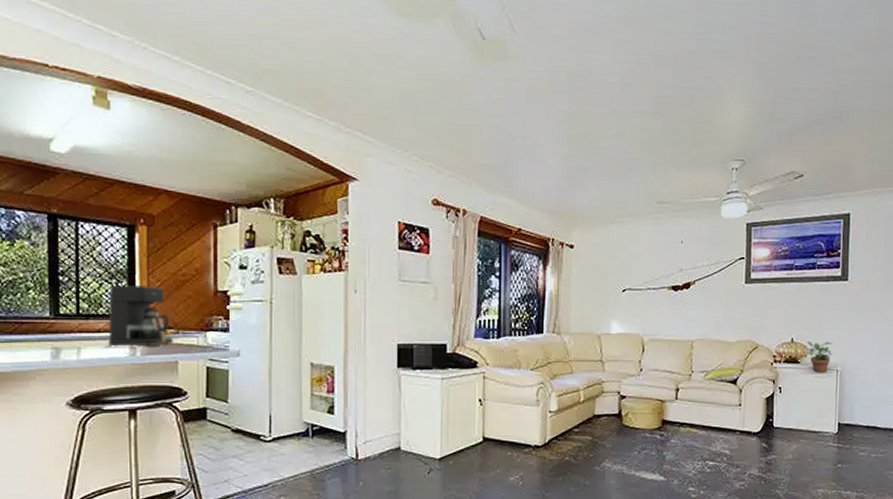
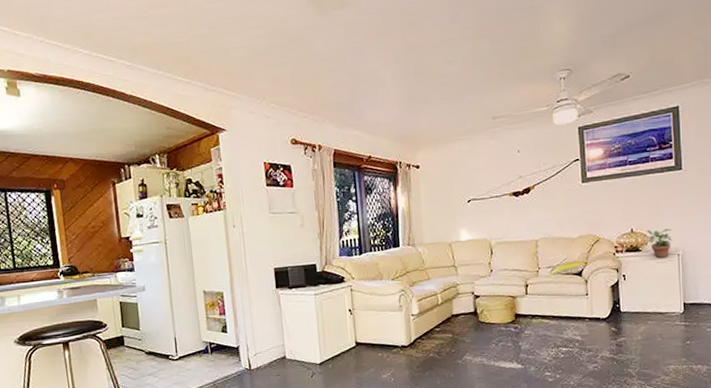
coffee maker: present [108,285,173,347] -> none [36,239,91,292]

